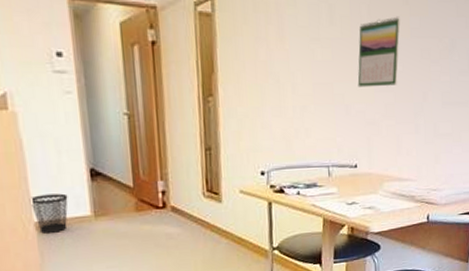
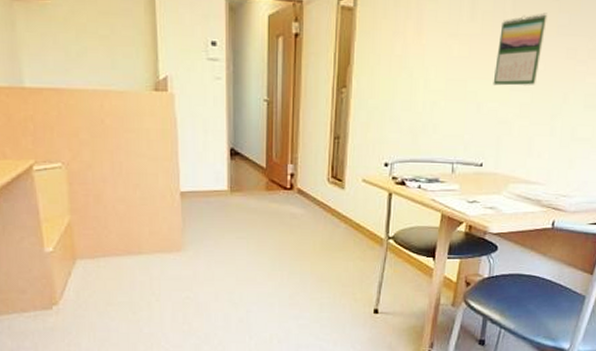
wastebasket: present [29,193,68,234] -> none [178,168,210,203]

